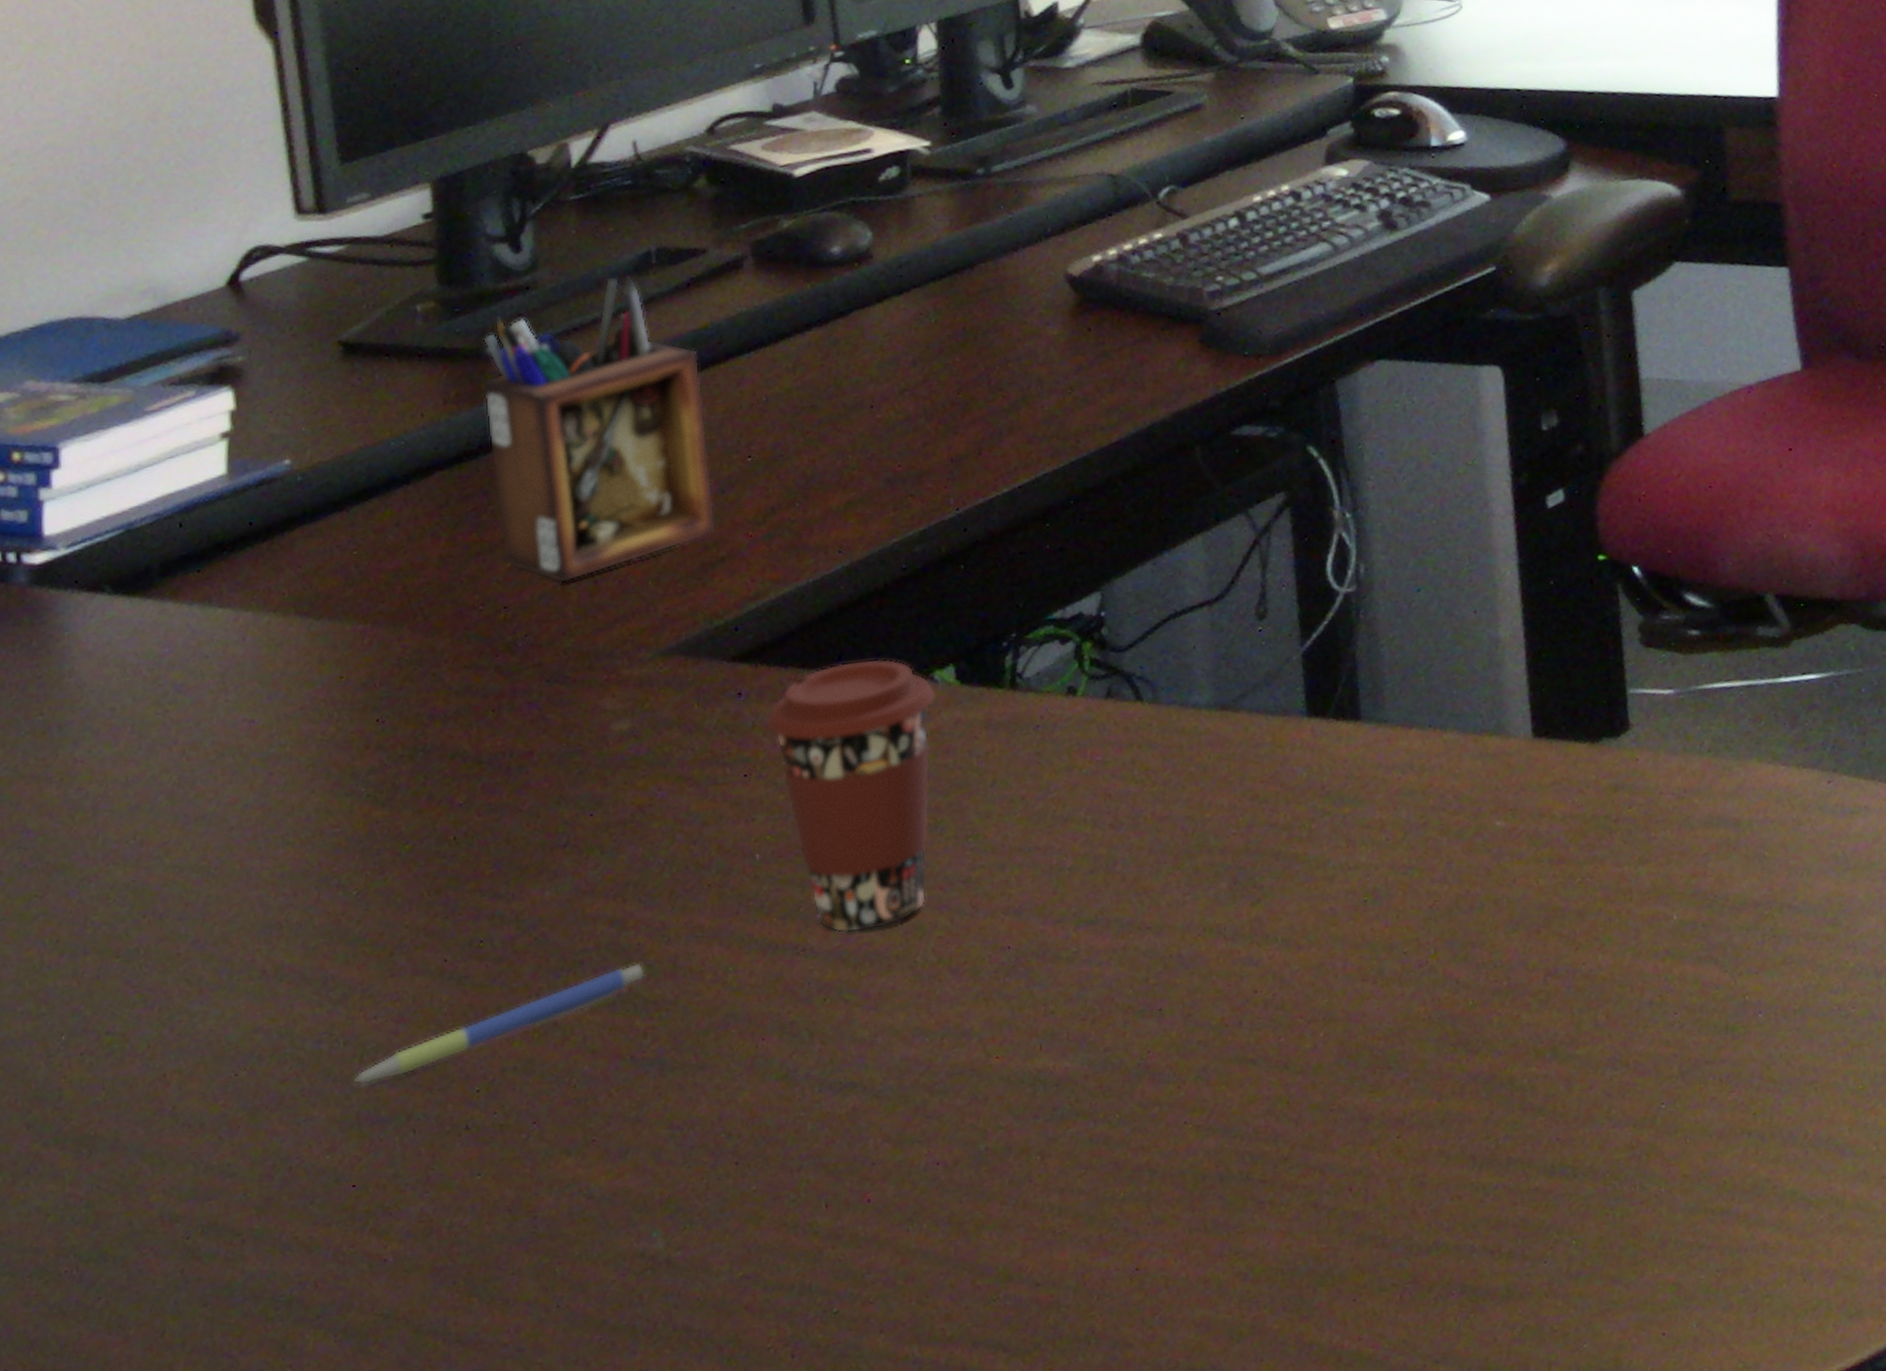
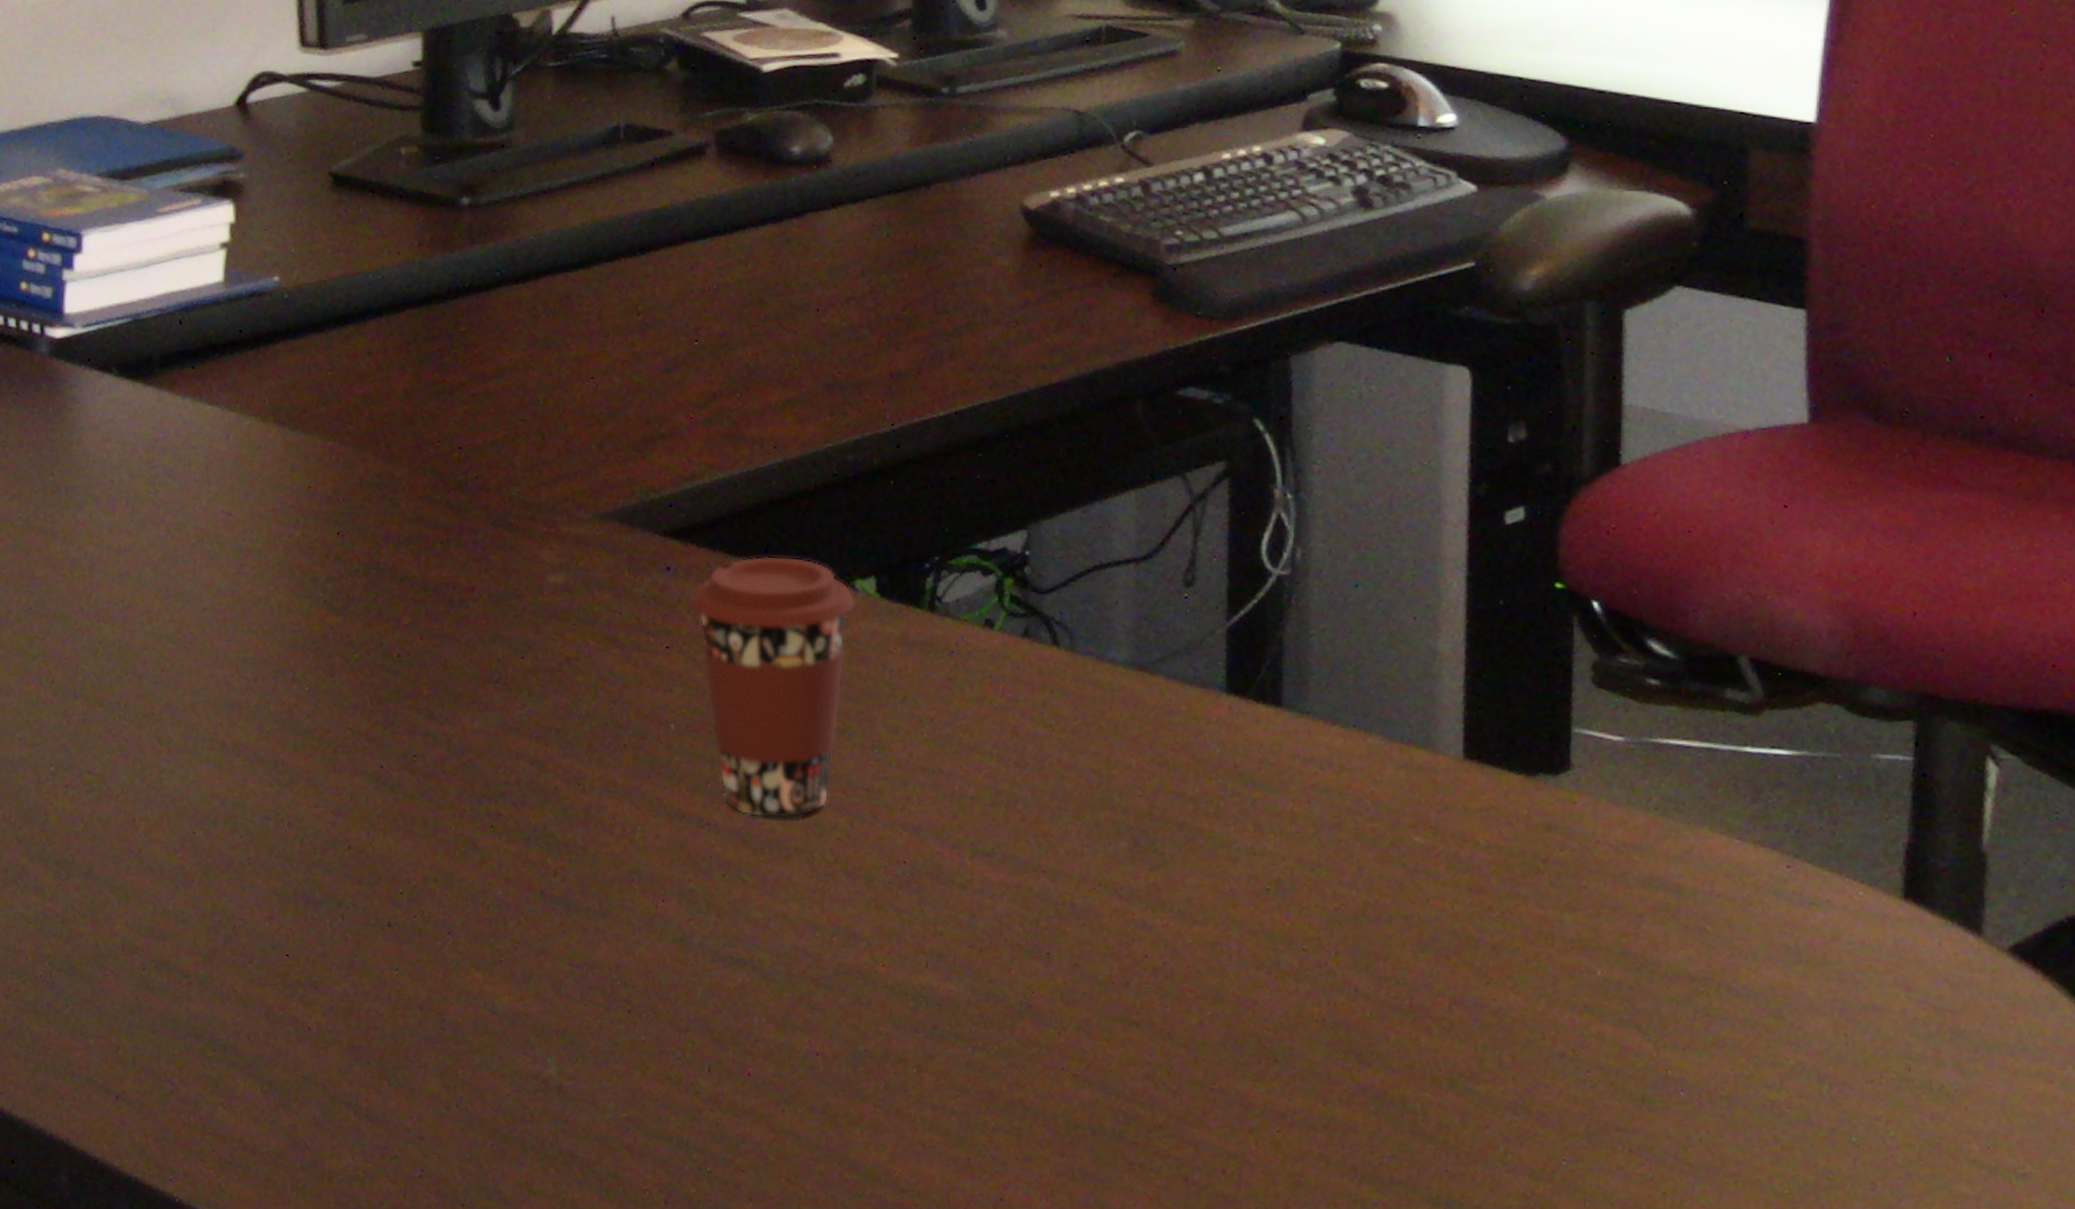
pen: present [353,962,645,1085] -> none [294,804,560,866]
desk organizer: present [482,276,716,583] -> none [455,145,660,434]

